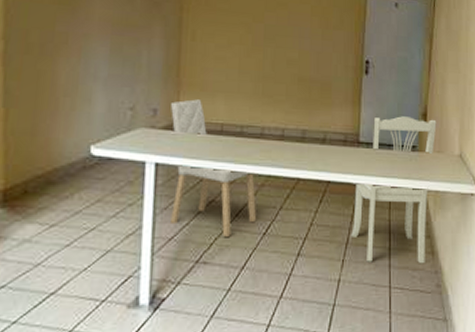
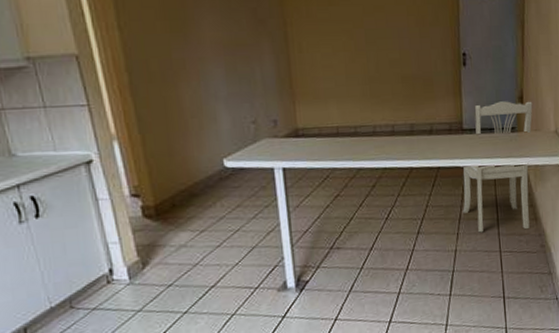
dining chair: present [171,99,257,236] -> none [289,107,379,225]

